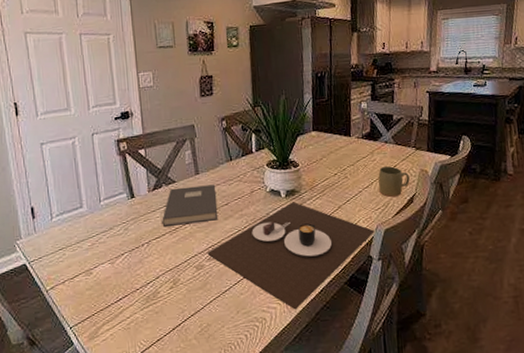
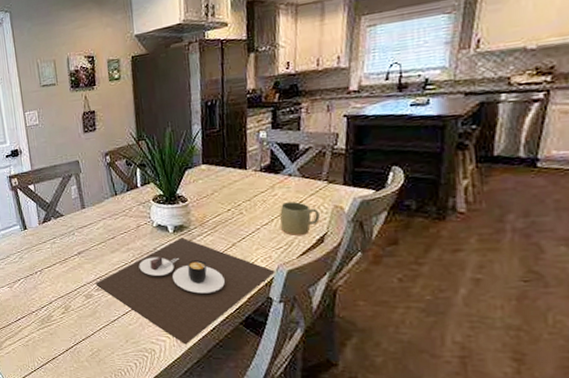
book: present [162,184,217,226] -> none [52,219,104,257]

